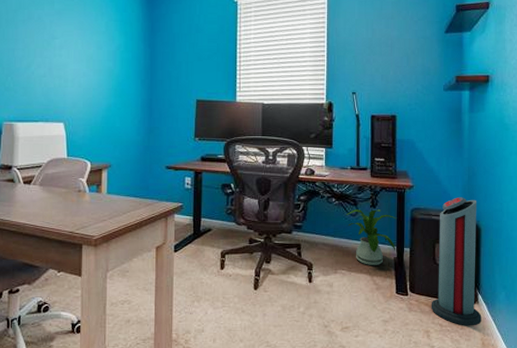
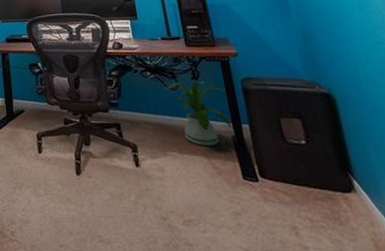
air purifier: present [431,197,482,326] -> none [277,62,367,222]

